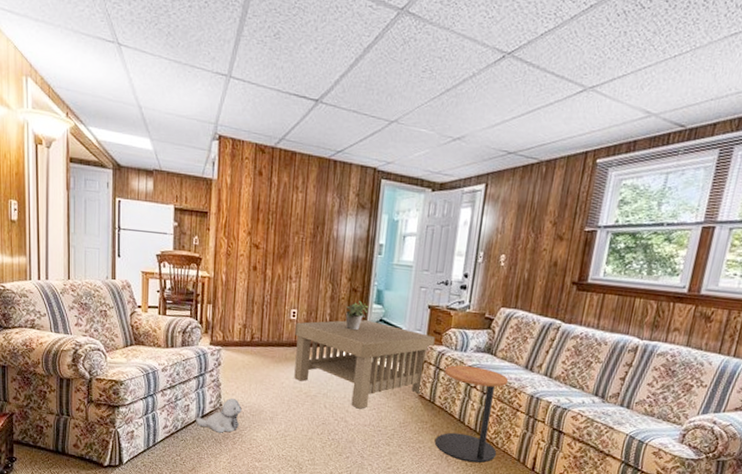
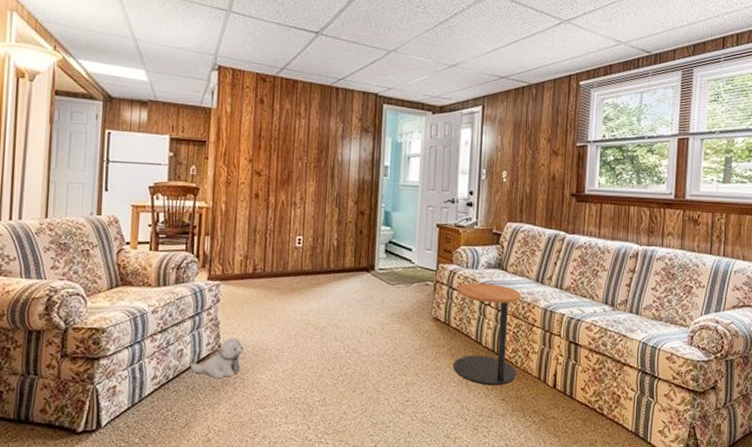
coffee table: present [294,320,435,409] -> none [301,243,446,338]
potted plant: present [345,300,369,331] -> none [354,223,377,255]

